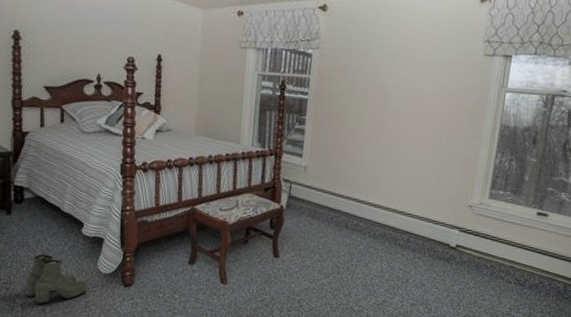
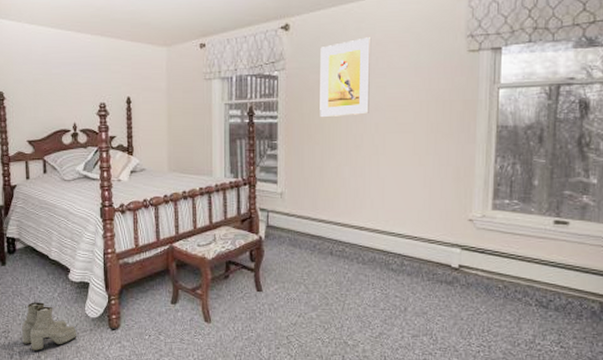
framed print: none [348,29,402,101] -> present [320,37,372,118]

